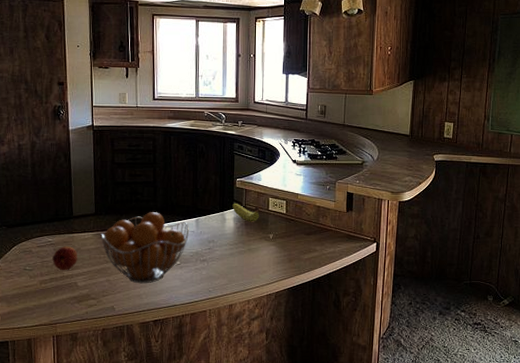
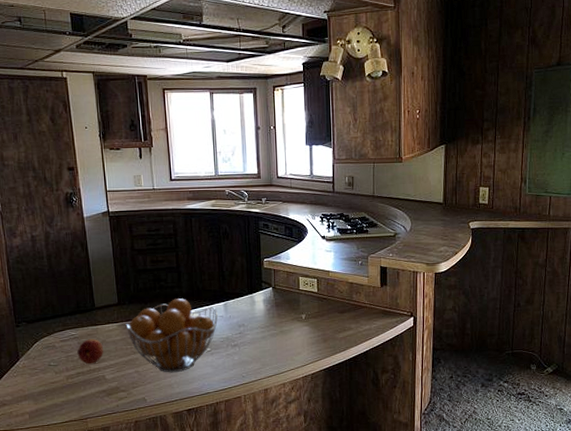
fruit: present [232,203,260,222] -> none [261,284,290,303]

